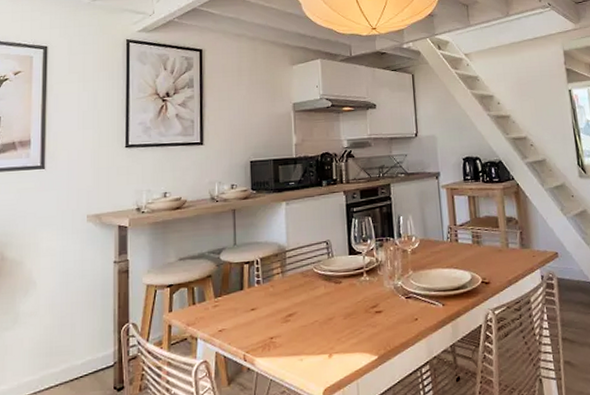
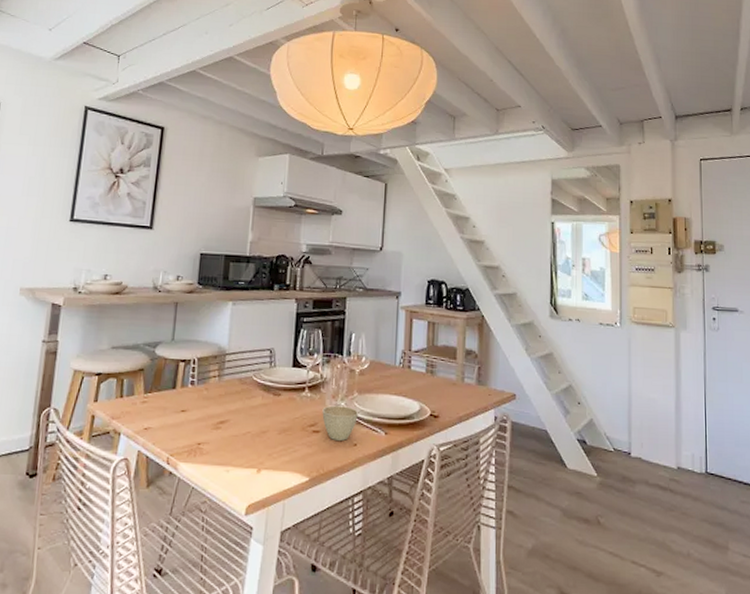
cup: none [382,284,416,318] -> present [322,405,358,441]

